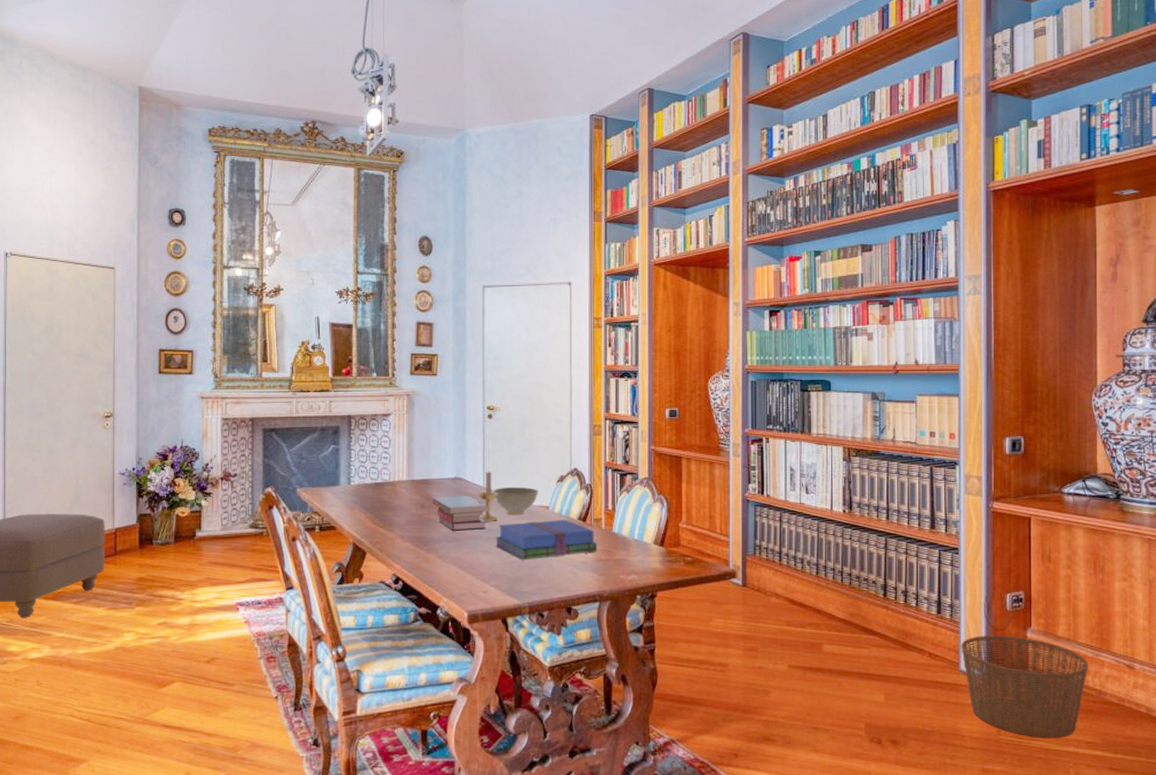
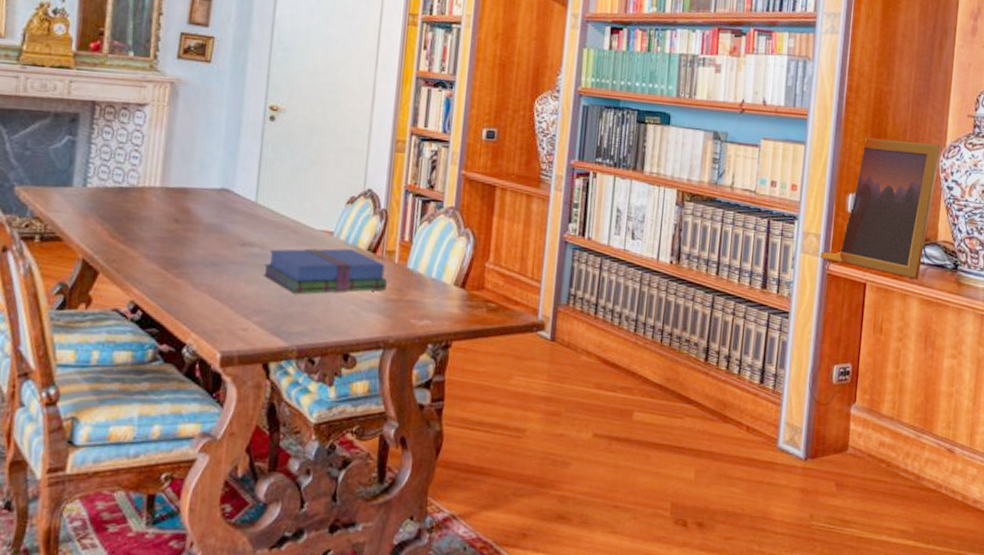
books: present [431,496,488,531] -> none [189,210,260,254]
candlestick: present [478,466,499,521] -> none [247,177,274,245]
bowl: present [493,486,539,515] -> none [267,205,324,240]
basket: present [961,636,1088,738] -> none [780,410,910,525]
picture frame: none [983,384,1093,511] -> present [820,137,942,280]

